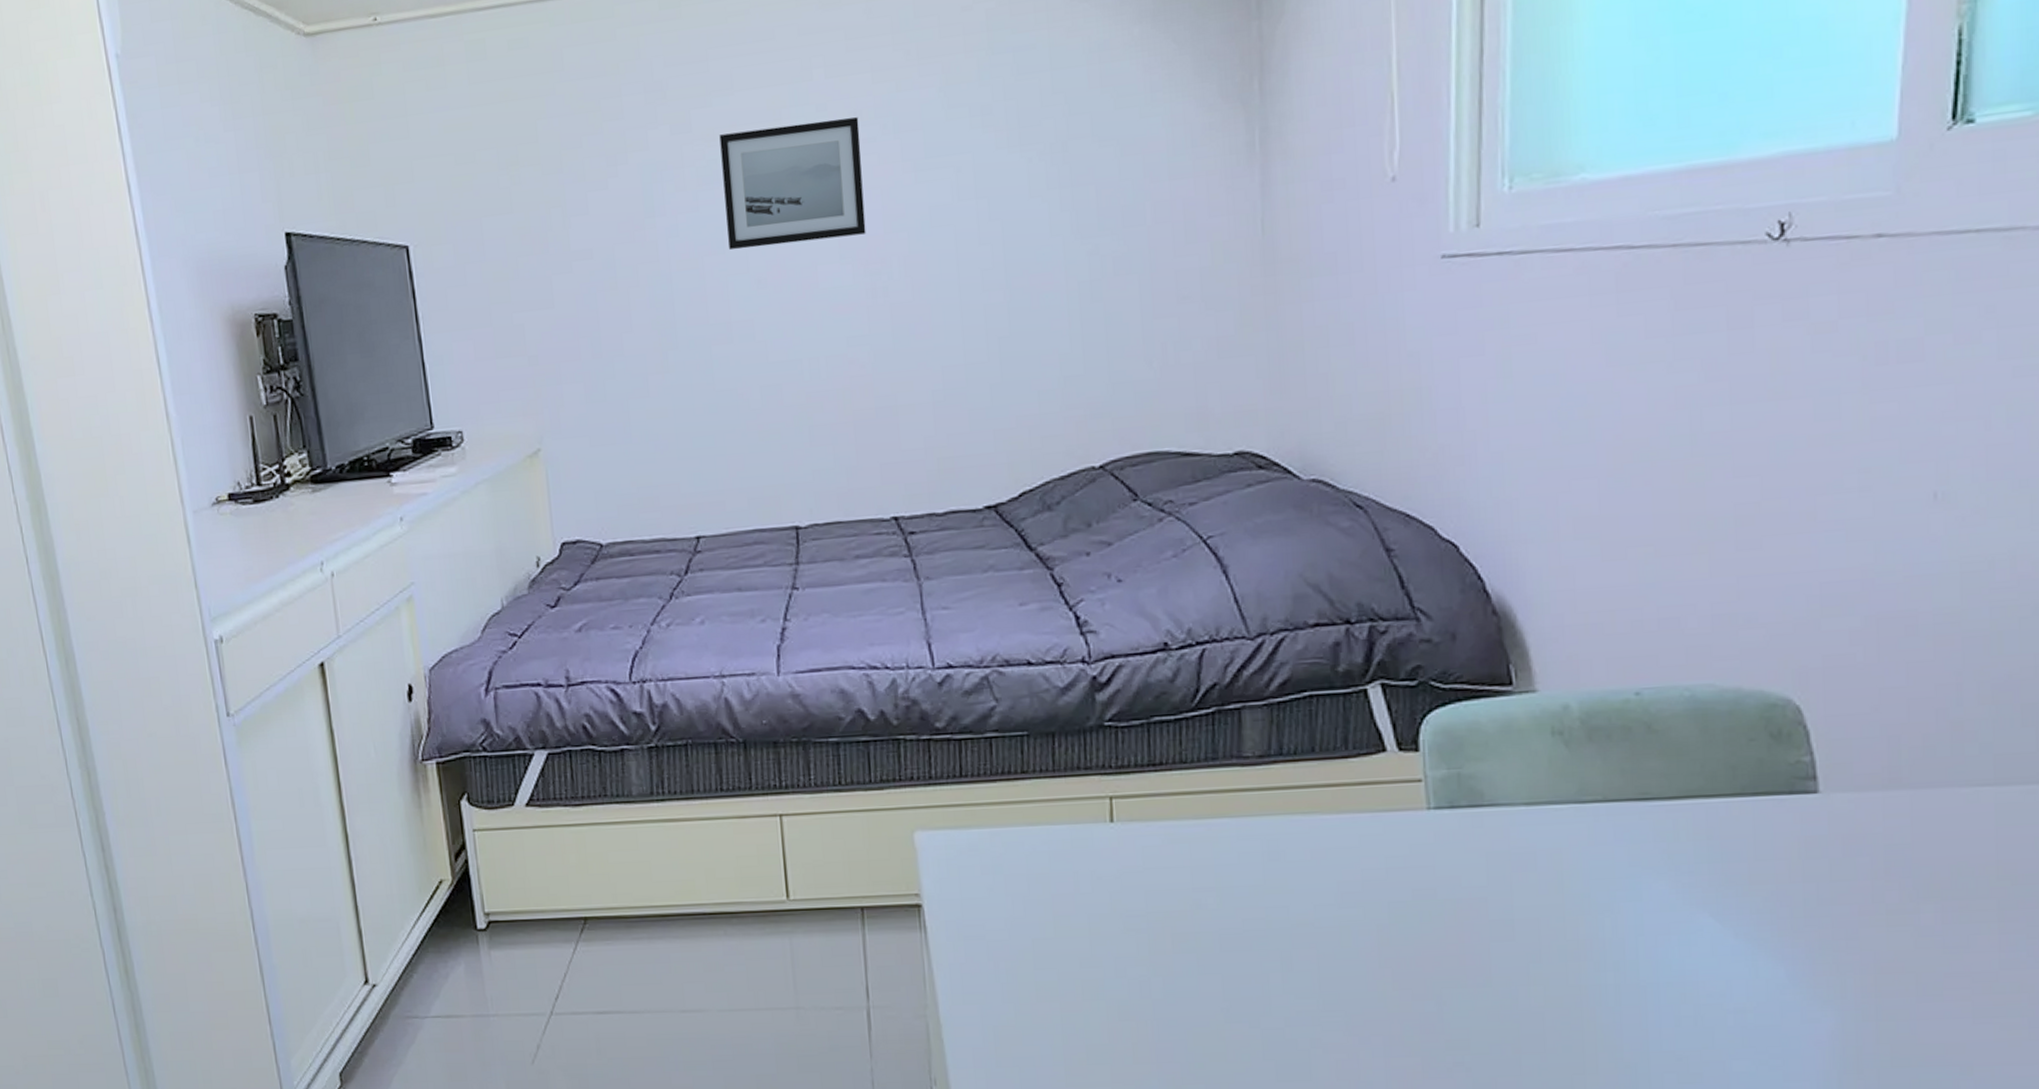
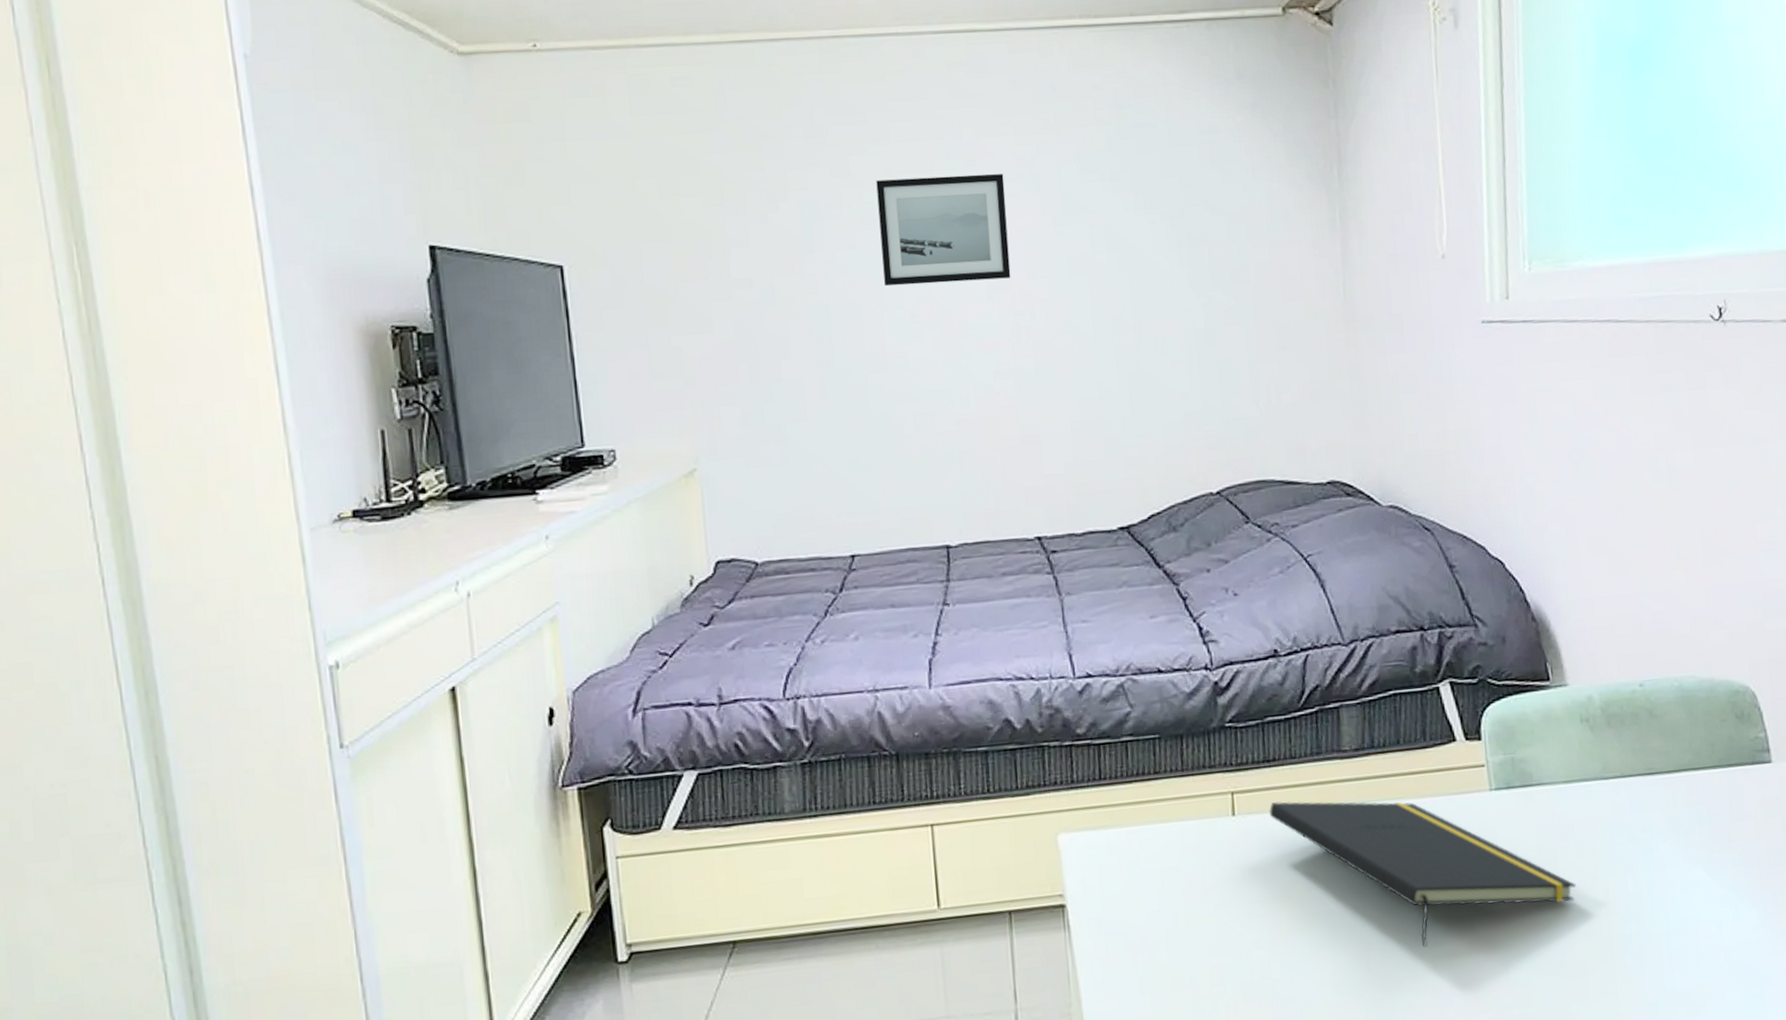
notepad: none [1153,810,1535,979] -> present [1268,801,1576,948]

